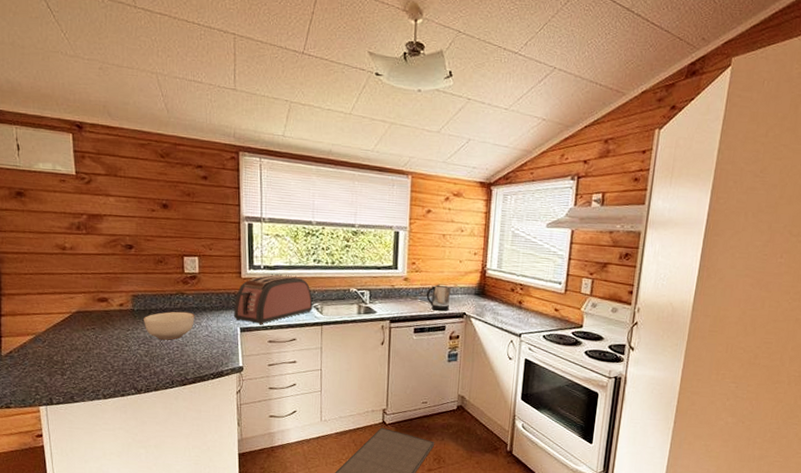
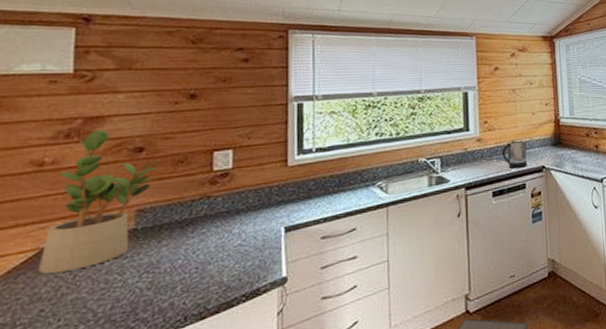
potted plant: none [73,226,145,333] -> present [39,129,160,274]
bowl: present [144,311,195,340] -> none [150,219,224,263]
toaster: present [233,274,313,325] -> none [276,155,376,220]

